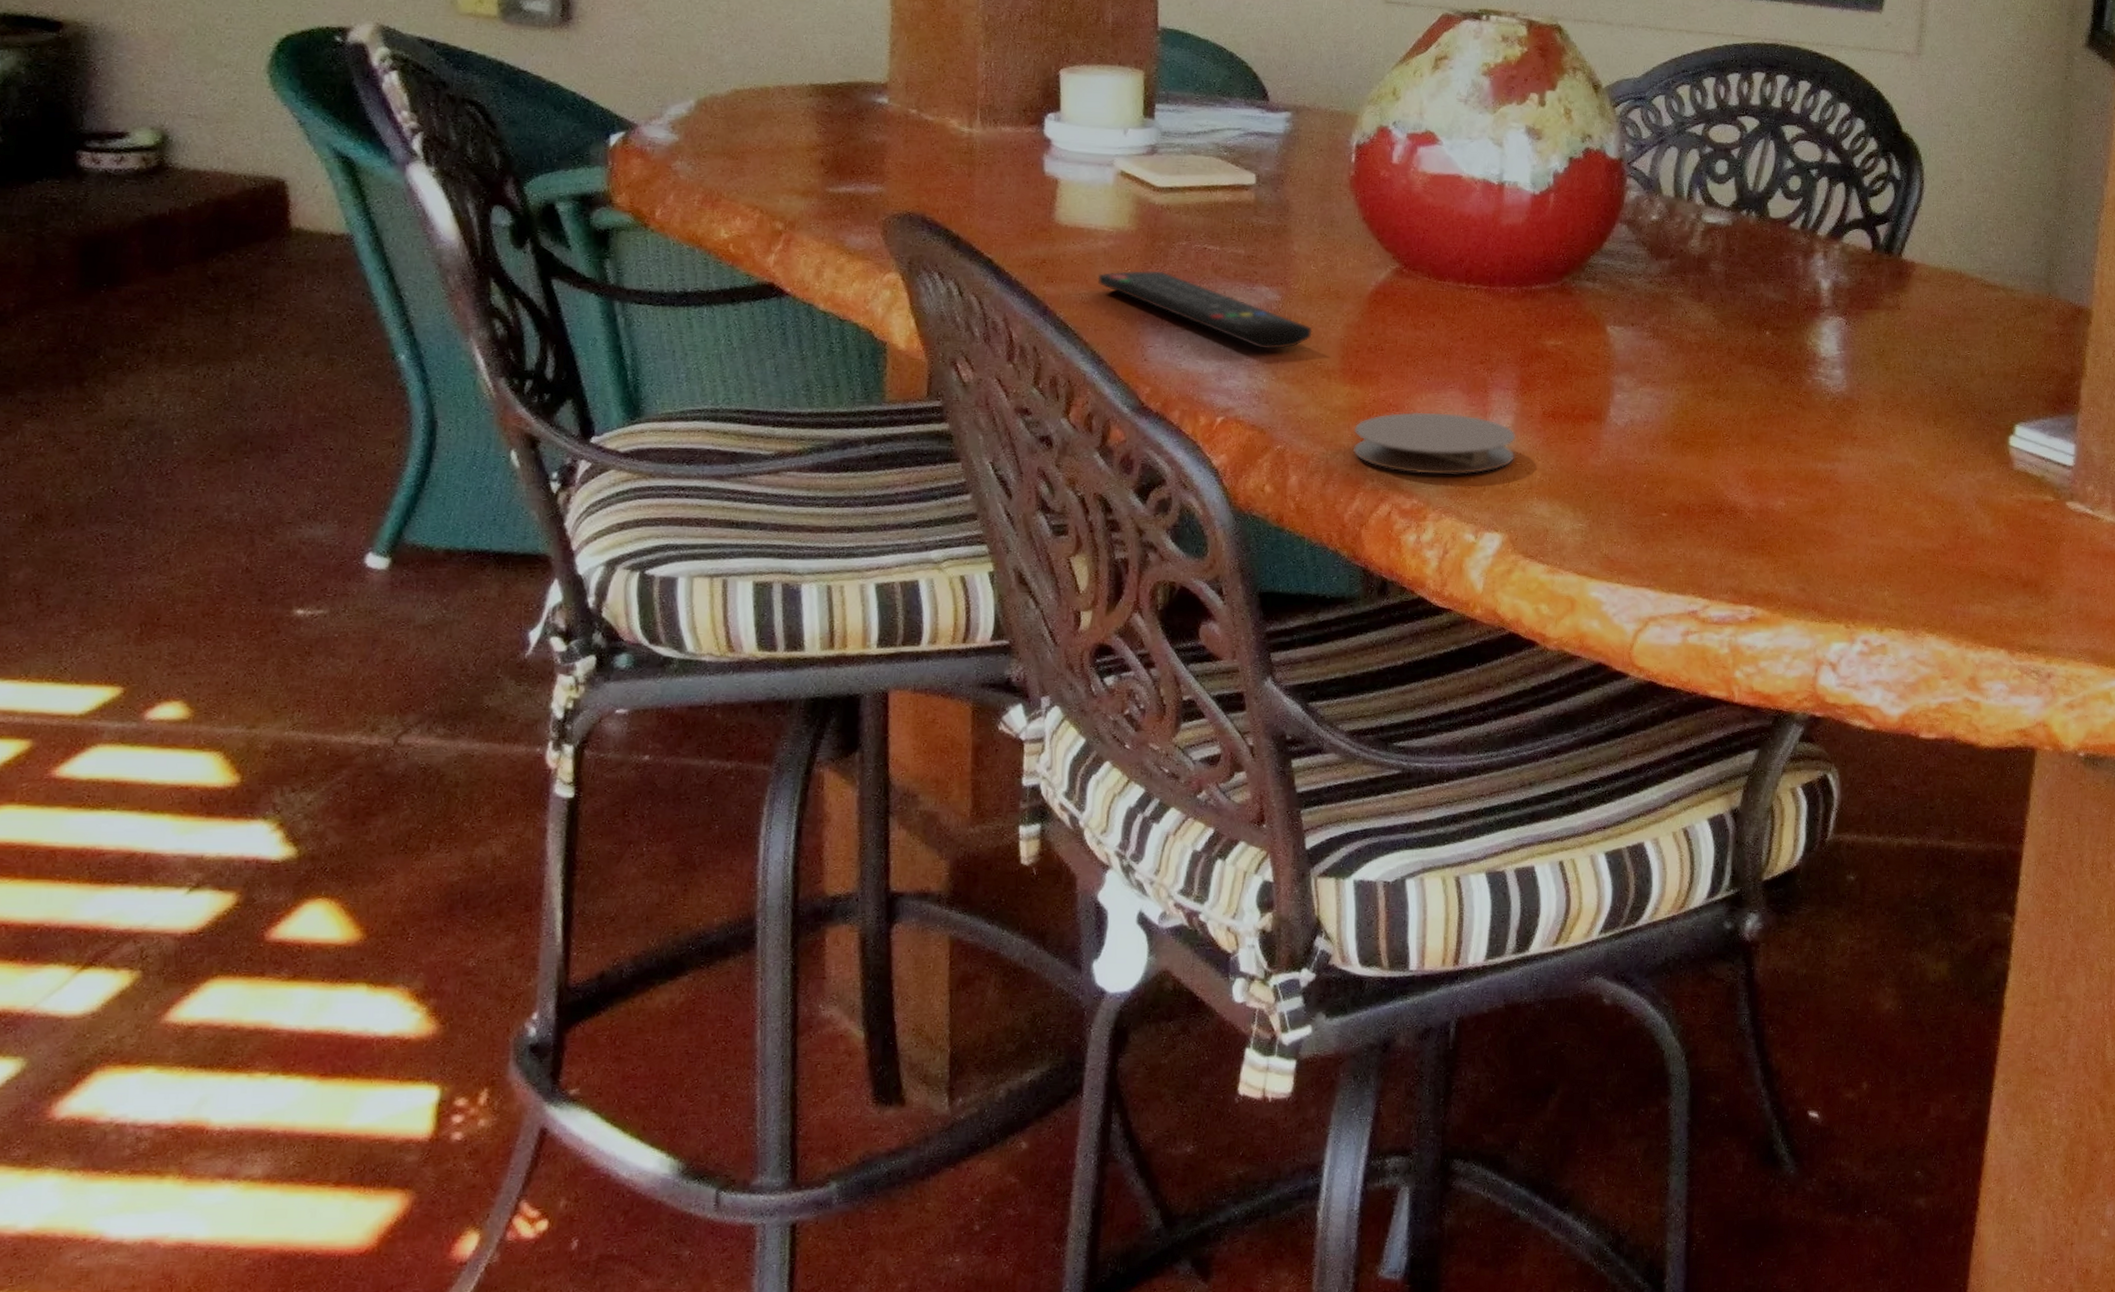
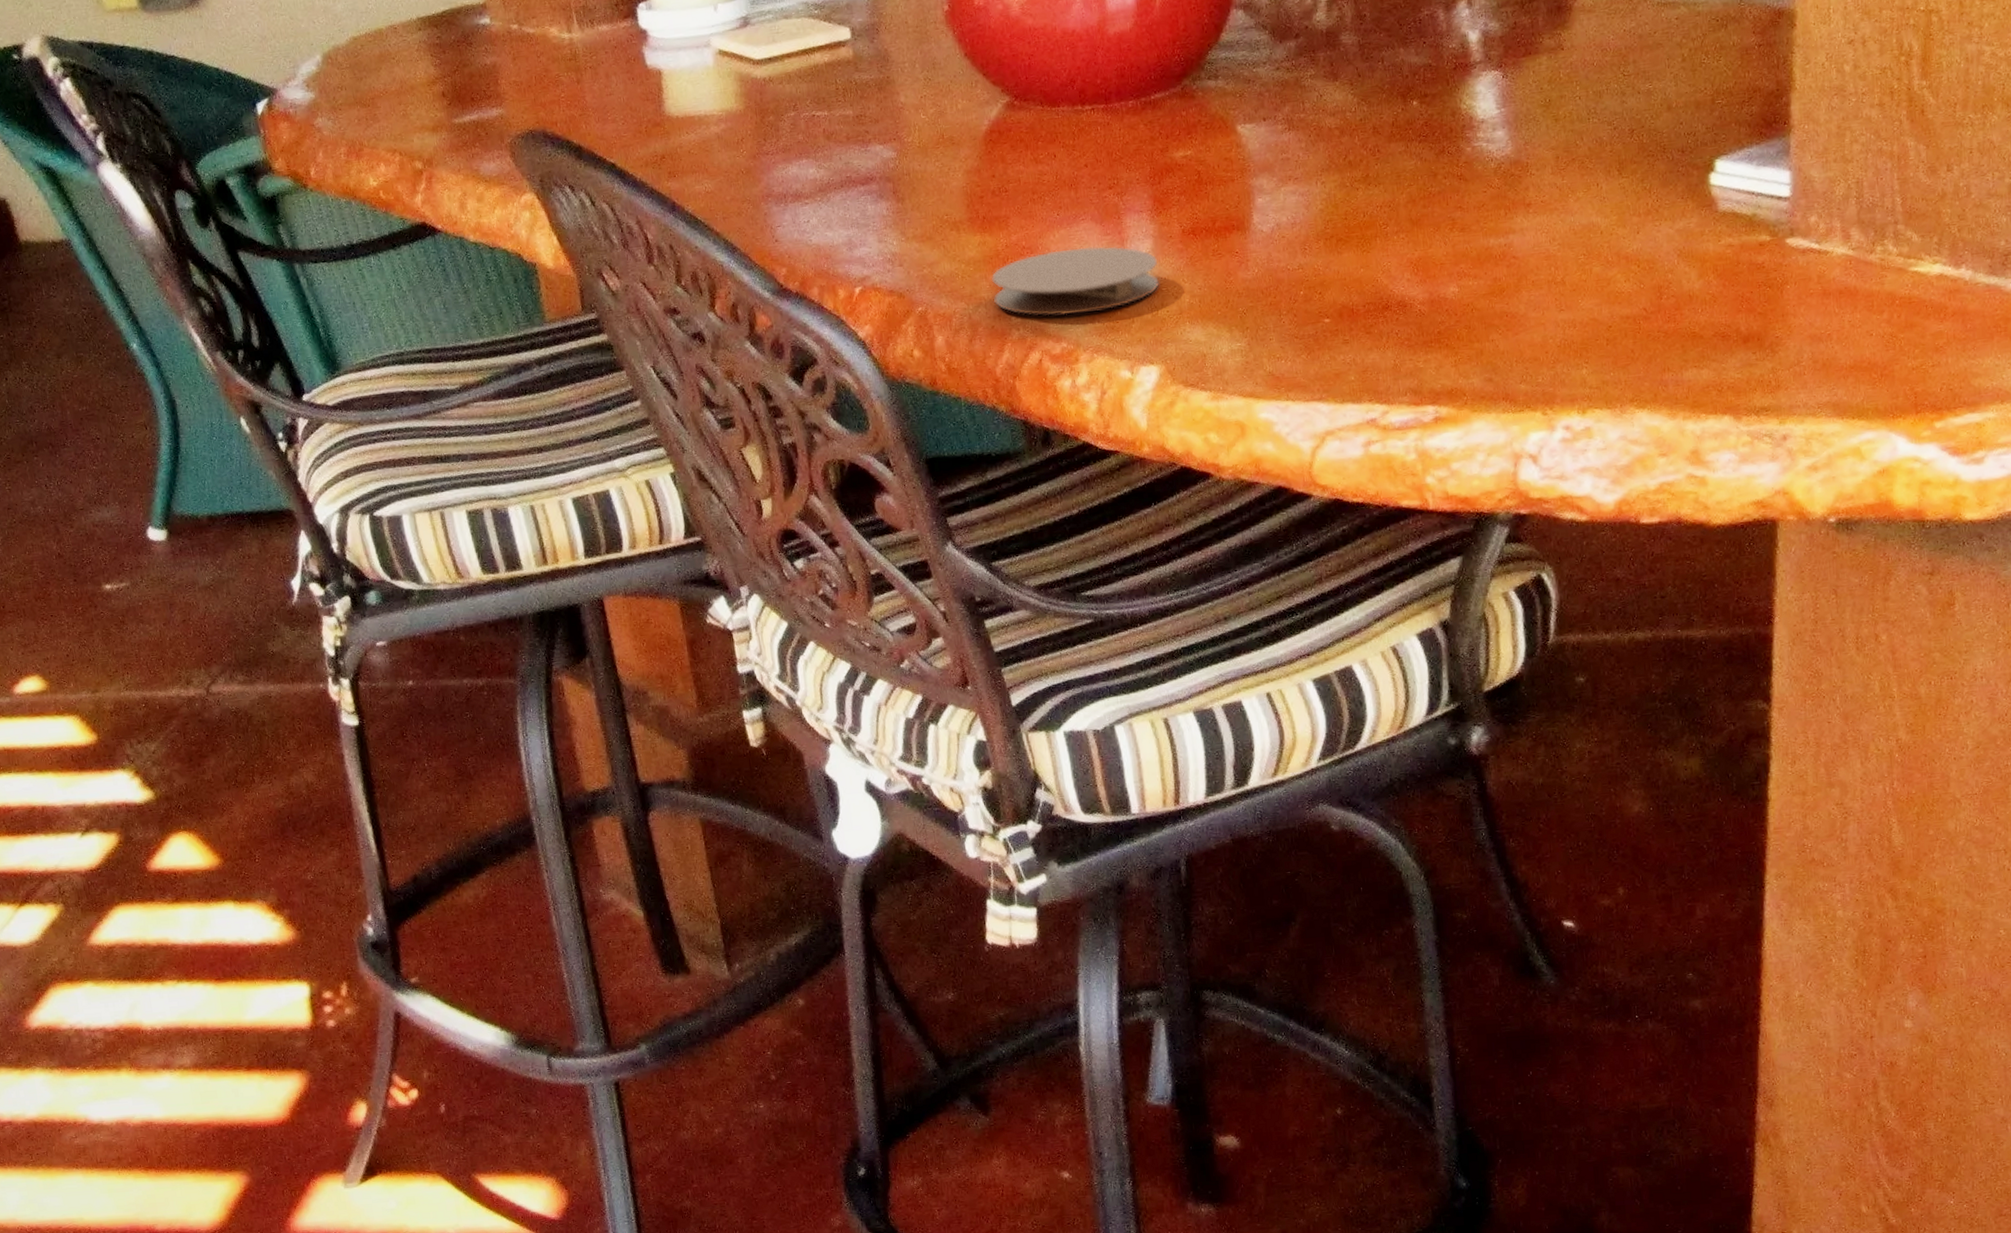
remote control: present [1097,270,1313,349] -> none [716,146,934,211]

